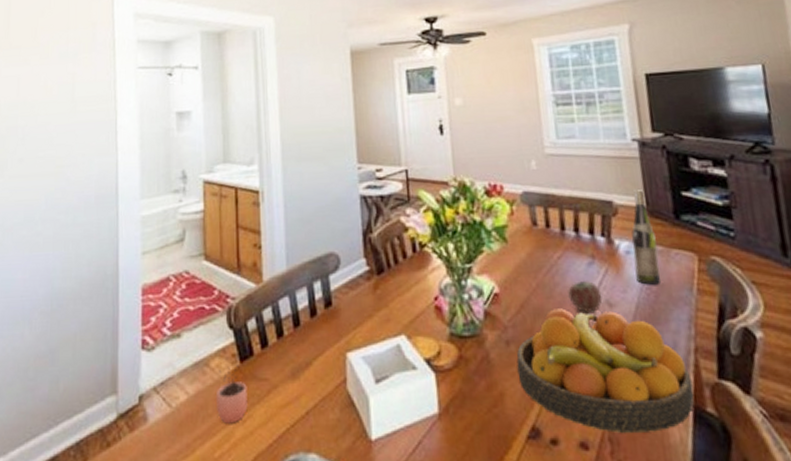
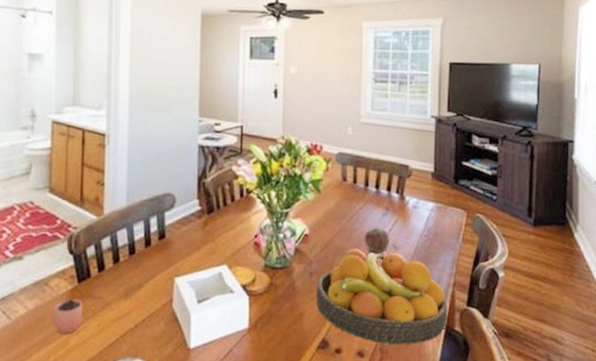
wine bottle: present [631,190,661,285] -> none [418,158,438,233]

